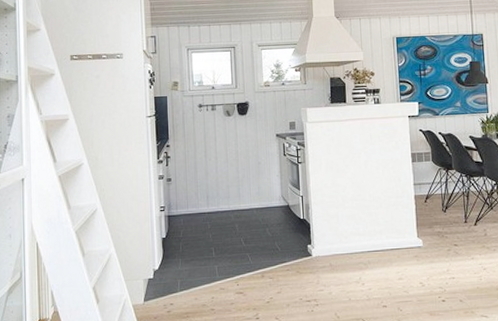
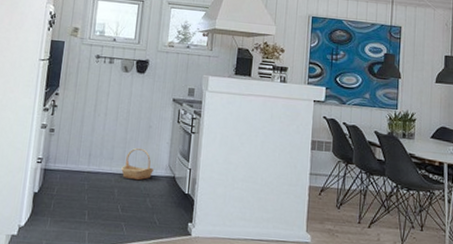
basket: none [238,184,268,214] -> present [121,147,154,181]

